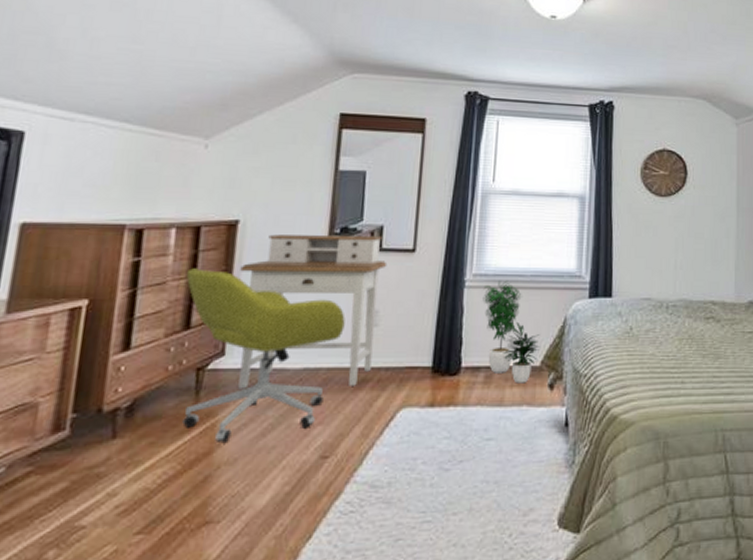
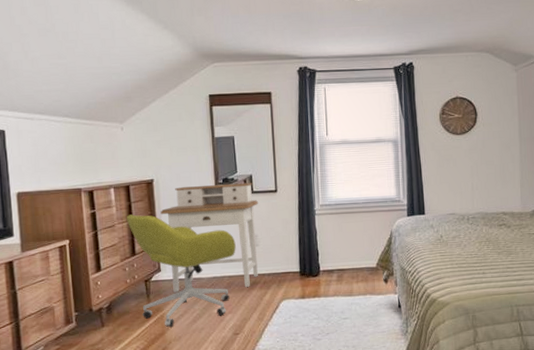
potted plant: present [482,280,541,384] -> none [329,207,375,280]

